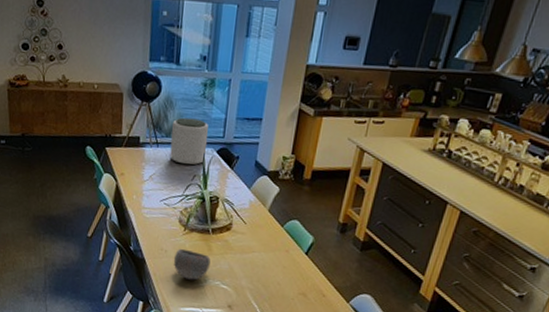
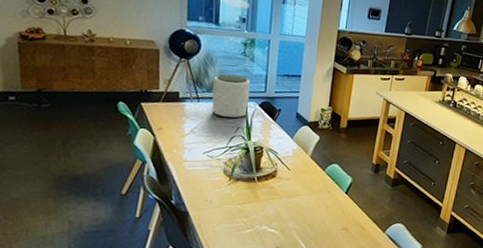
bowl: present [173,248,211,280] -> none [219,198,257,228]

